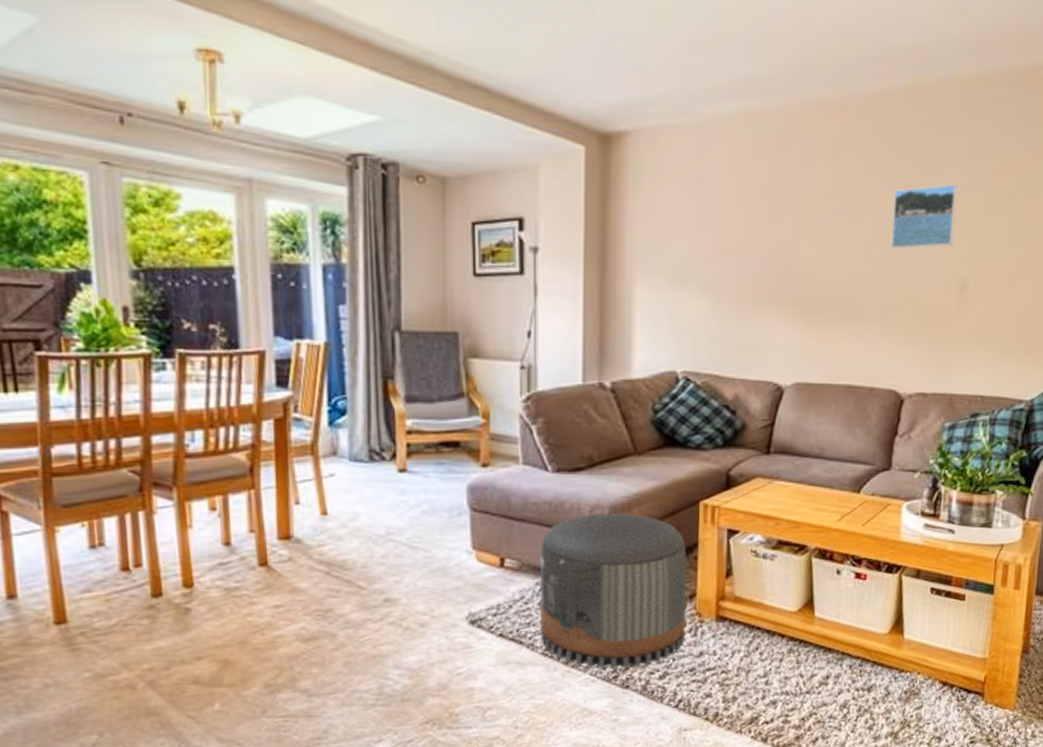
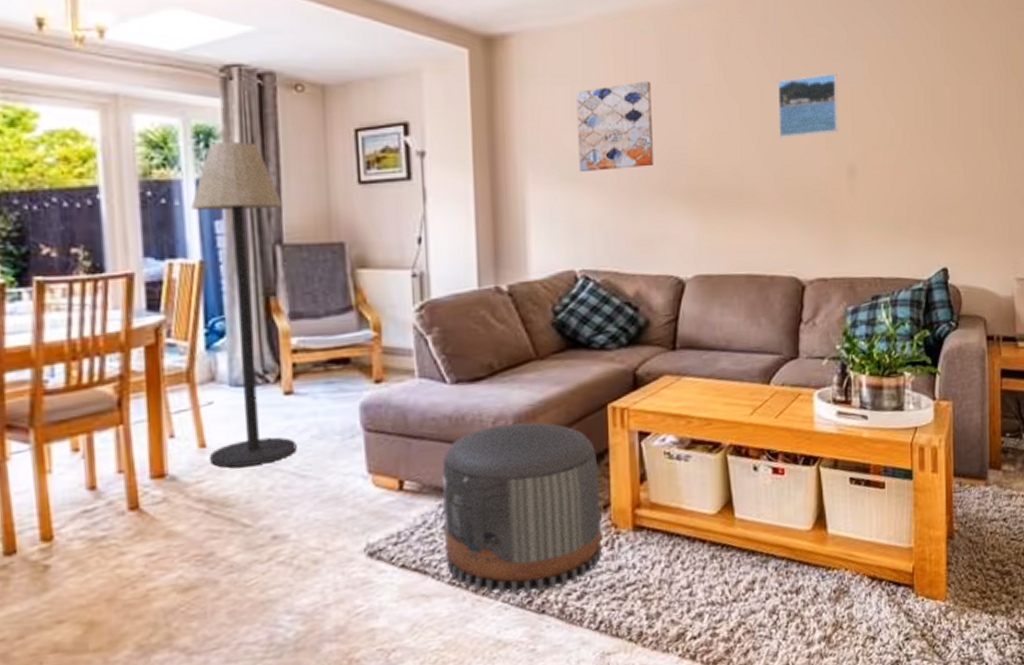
floor lamp: none [317,229,409,535] -> present [191,142,297,468]
wall art: none [686,185,764,275] -> present [576,82,655,171]

